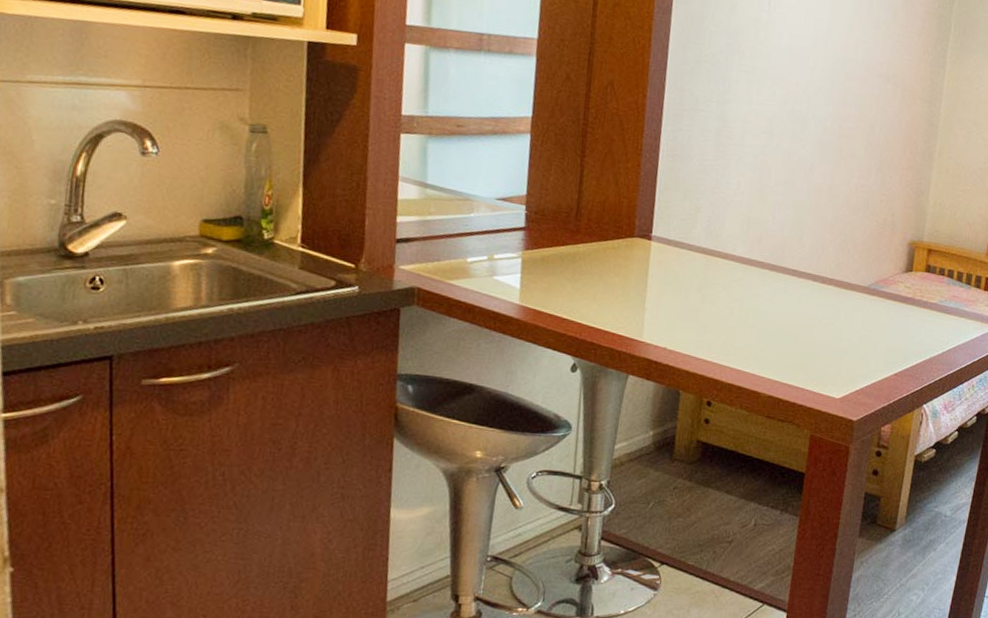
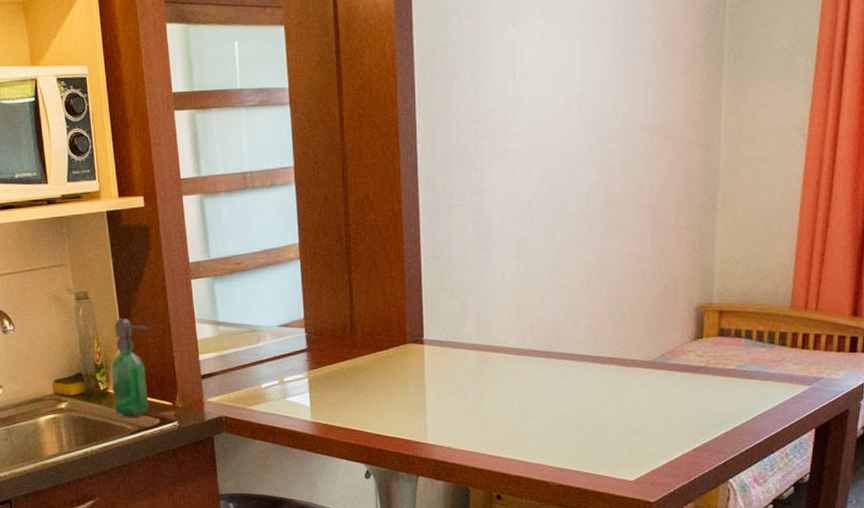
soap dispenser: none [278,161,341,276] -> present [110,317,150,418]

